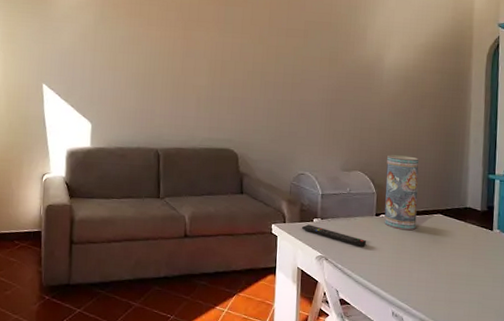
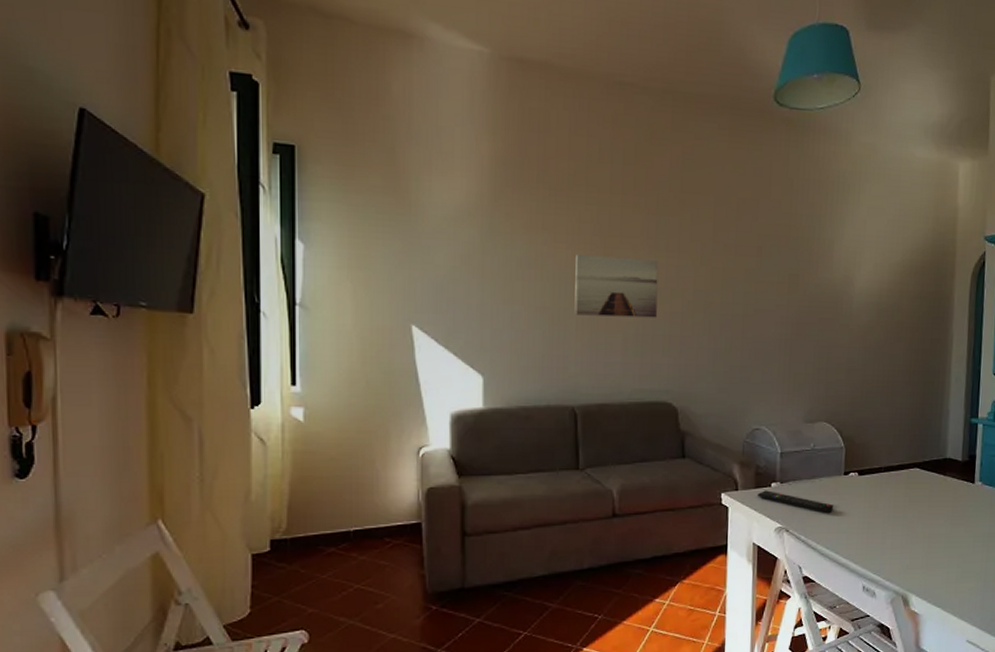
wall art: none [161,34,226,84] -> present [574,253,659,318]
vase: present [384,155,419,231] -> none [854,400,894,490]

